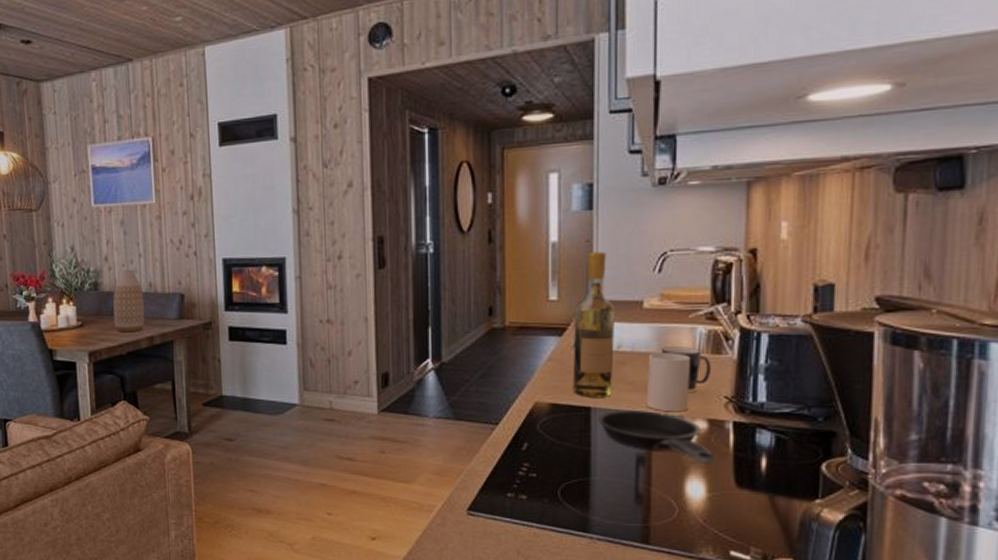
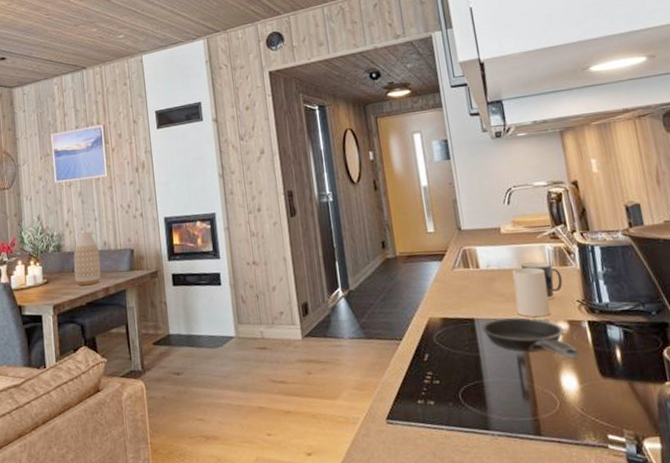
bottle: present [572,251,615,397] -> none [448,191,489,310]

